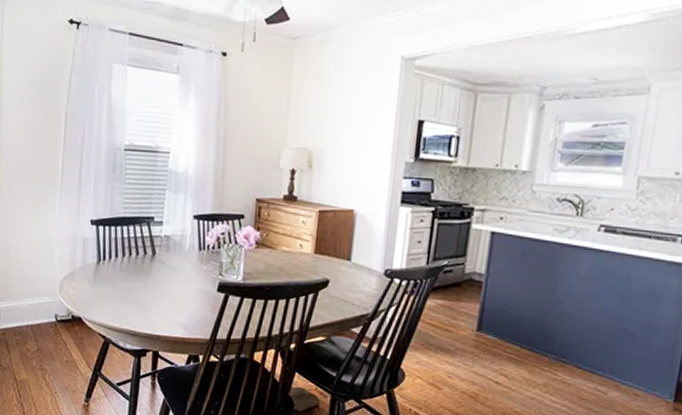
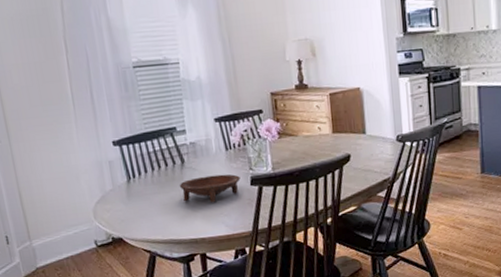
bowl: none [145,272,208,302] -> present [179,174,241,203]

